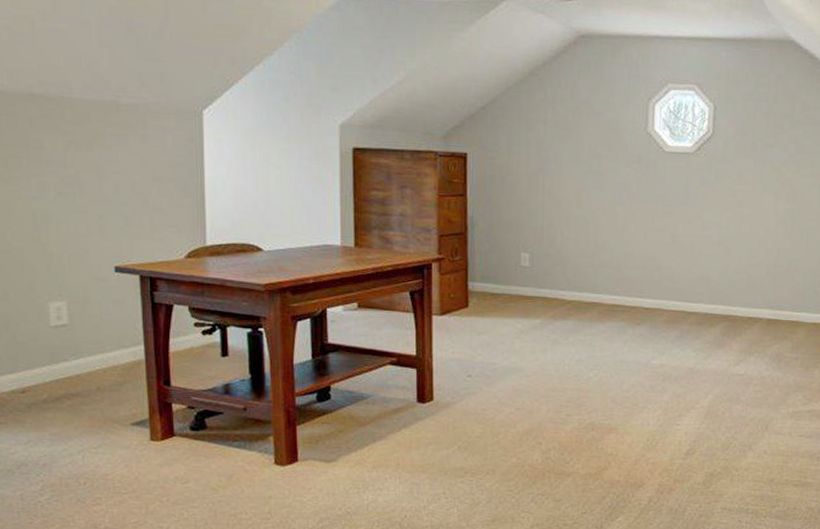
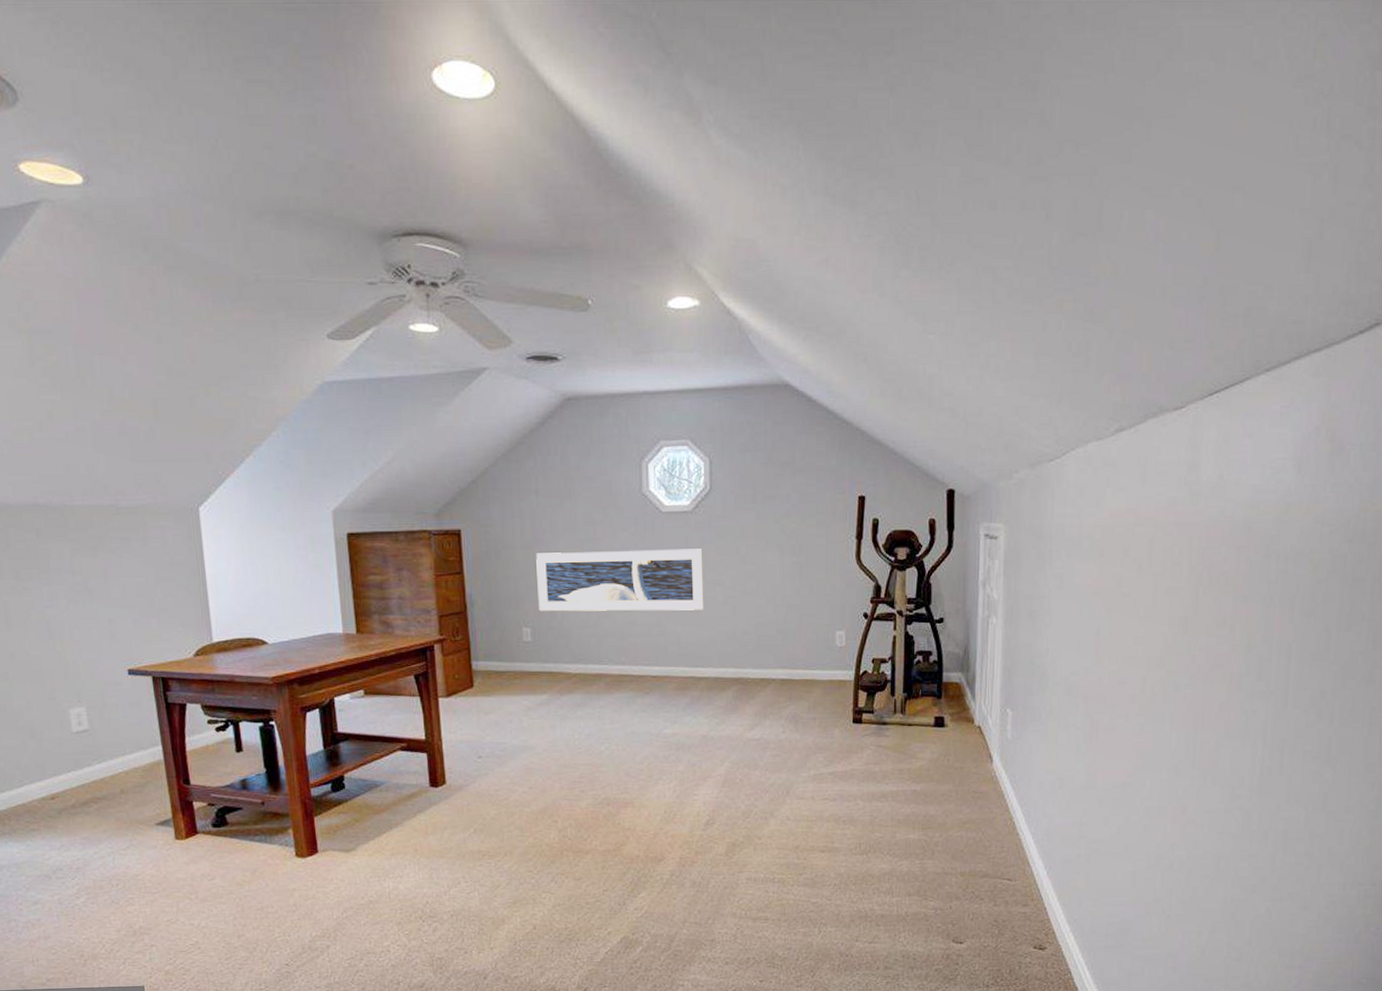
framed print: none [538,181,702,248] -> present [536,548,704,612]

